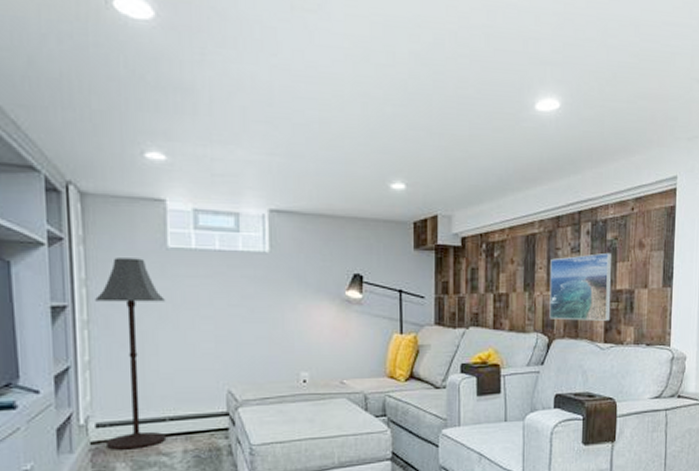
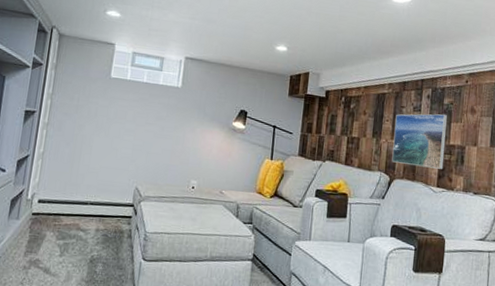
floor lamp: present [95,258,167,451] -> none [43,81,102,224]

